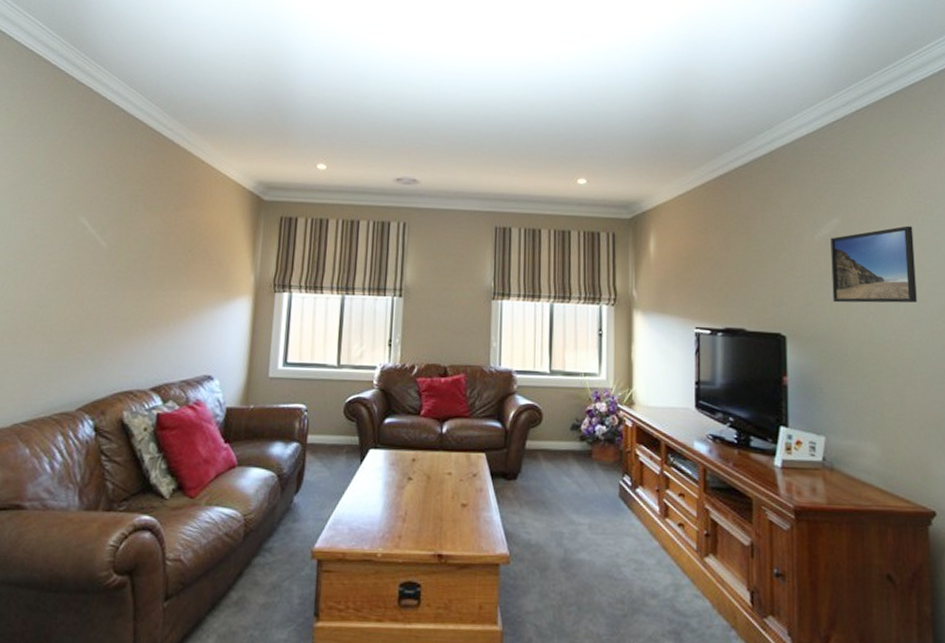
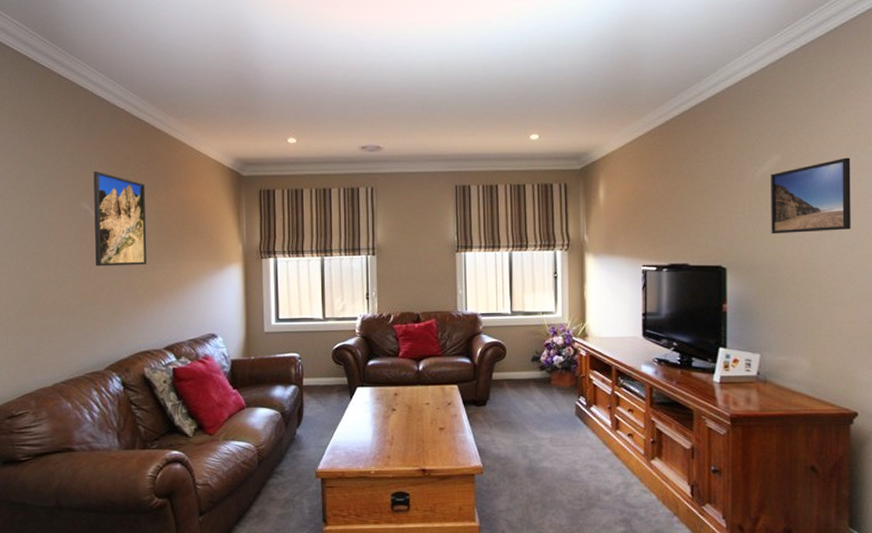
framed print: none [85,184,155,291] -> present [93,171,147,267]

